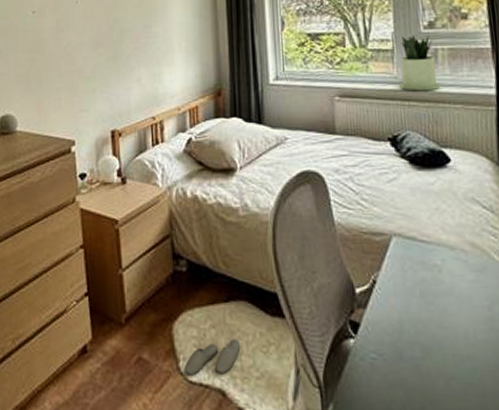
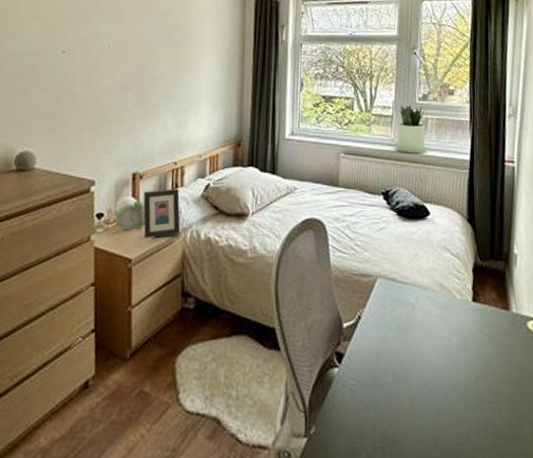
alarm clock: none [95,159,129,195] -> present [113,201,146,234]
picture frame: none [123,144,165,198] -> present [143,188,180,238]
slippers: present [184,338,241,375] -> none [183,370,238,406]

